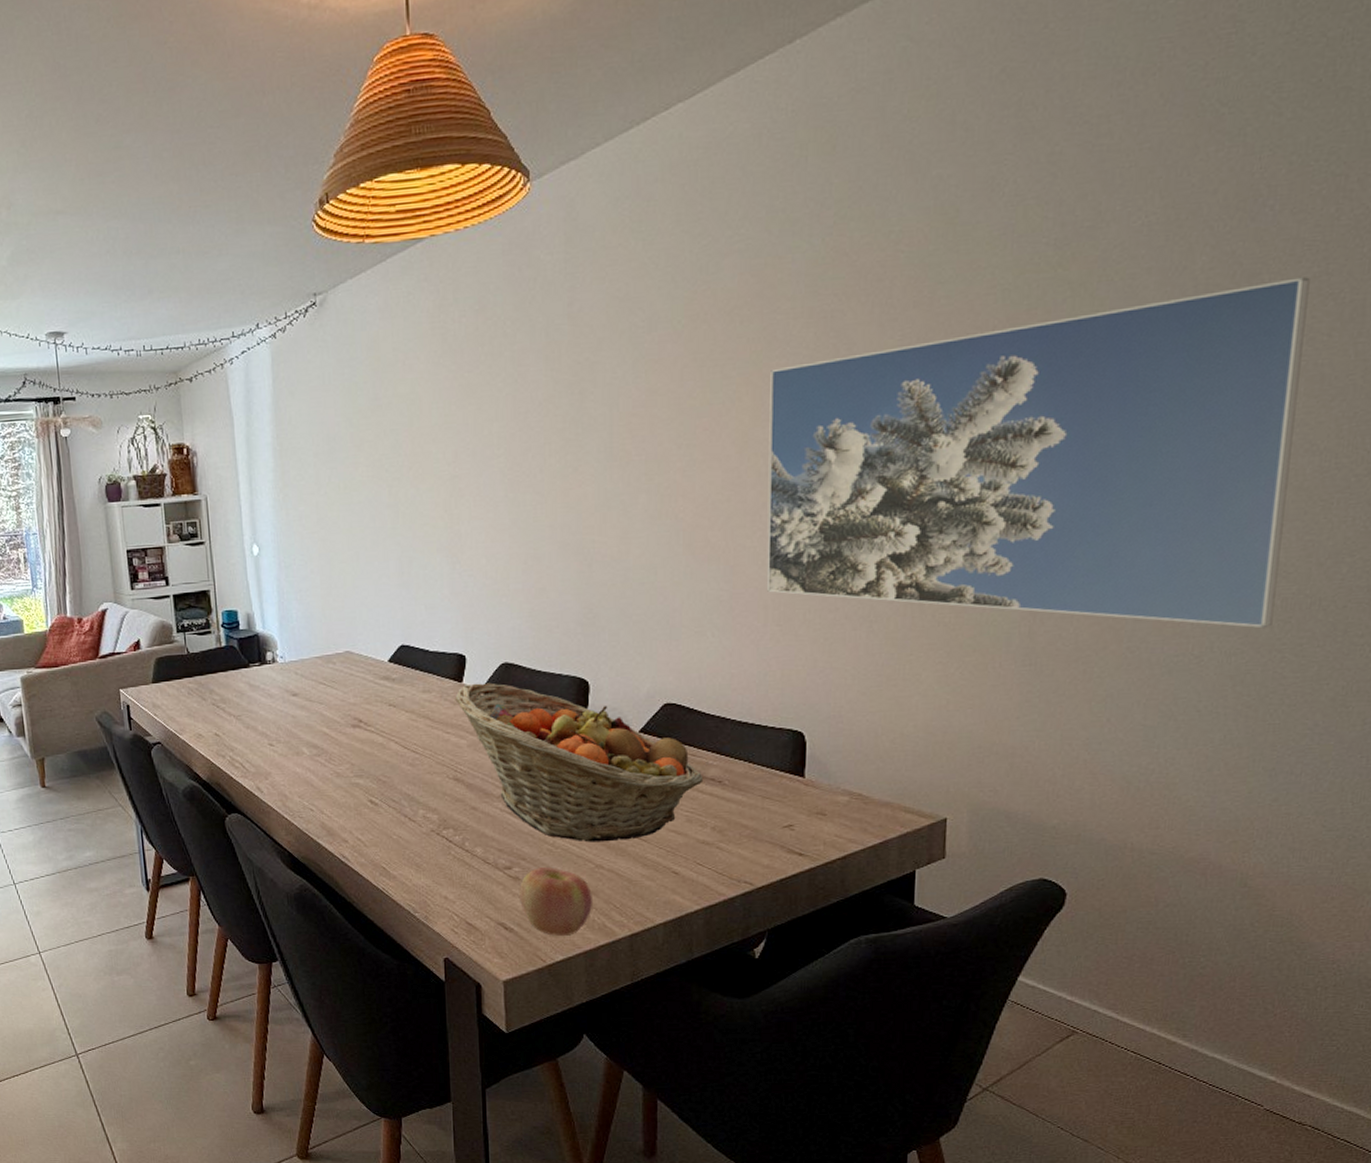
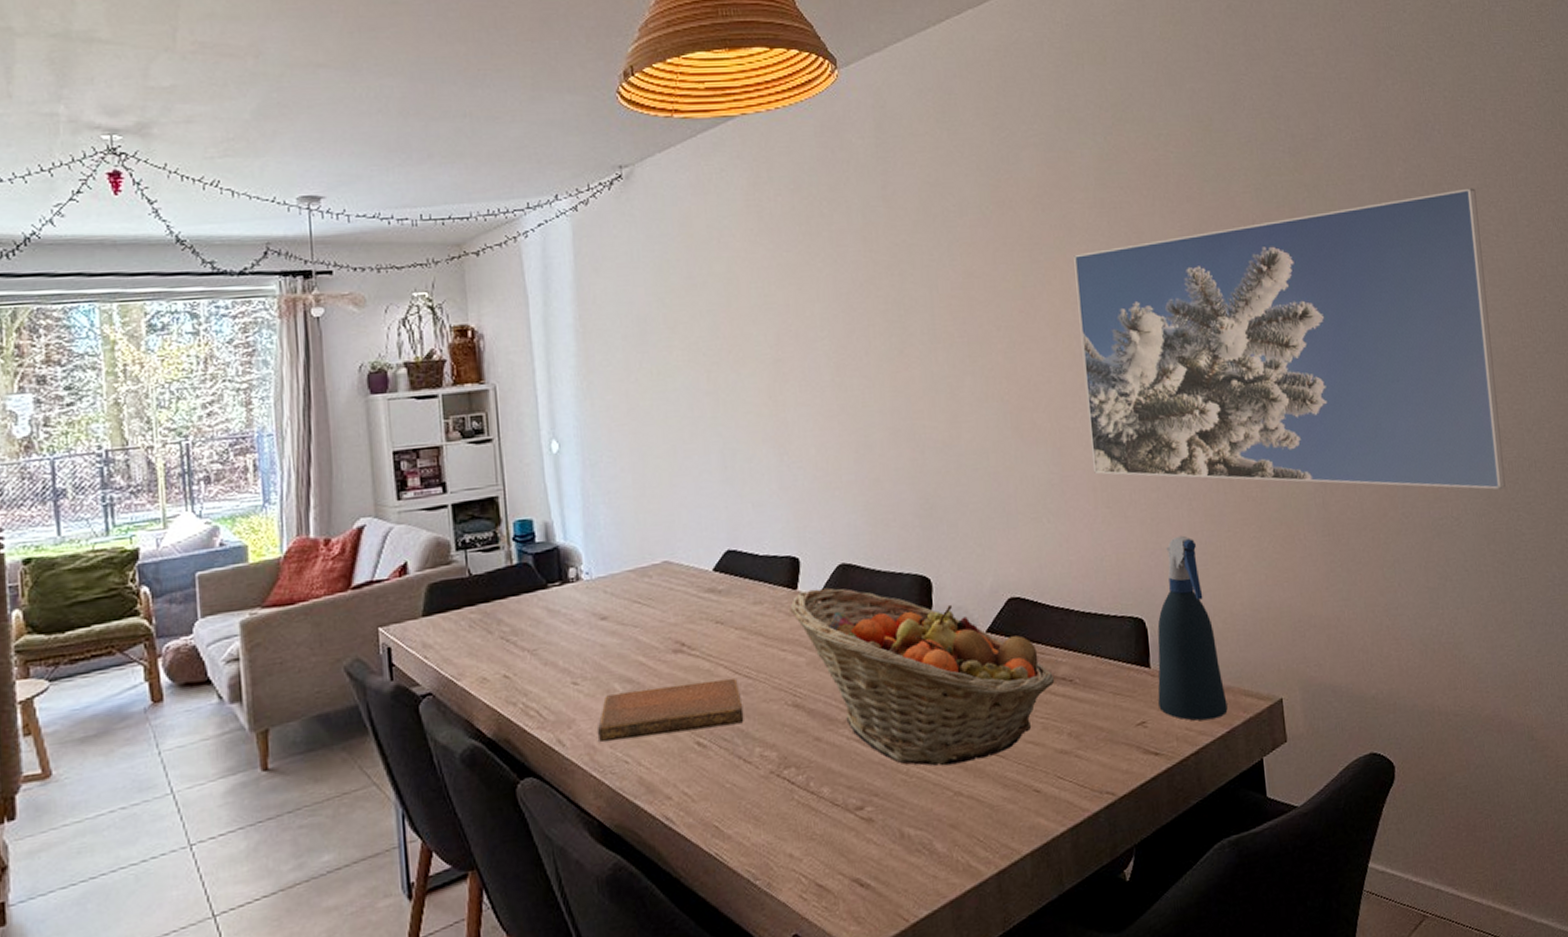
notebook: none [289,751,411,793] -> present [598,677,744,743]
apple: present [518,867,592,936] -> none [873,801,955,887]
spray bottle: none [809,656,884,830] -> present [1157,535,1228,721]

